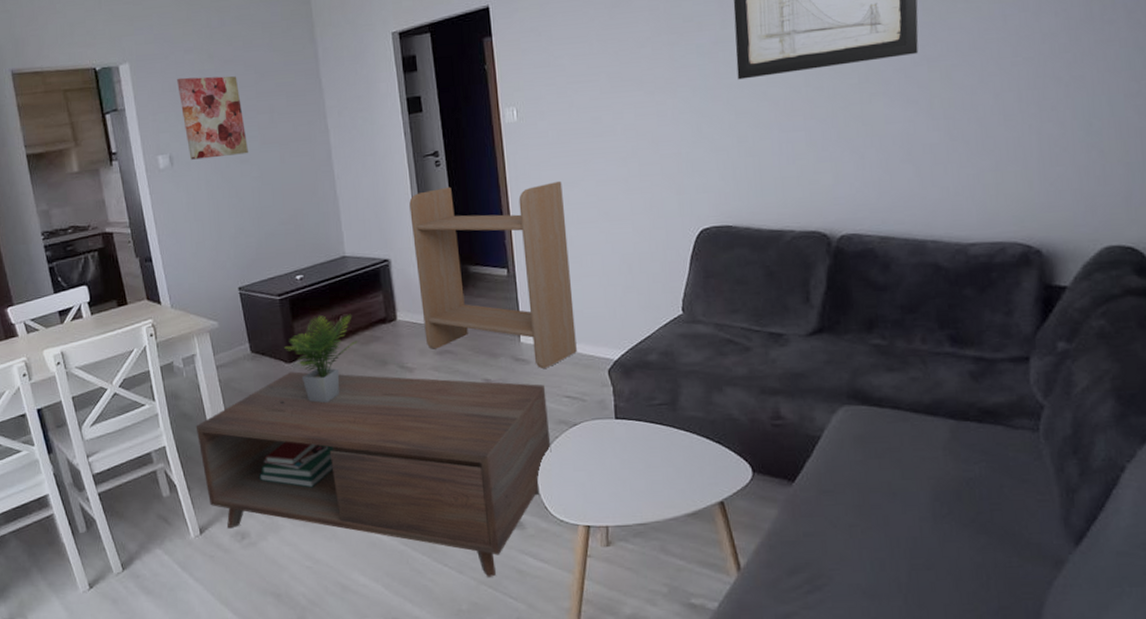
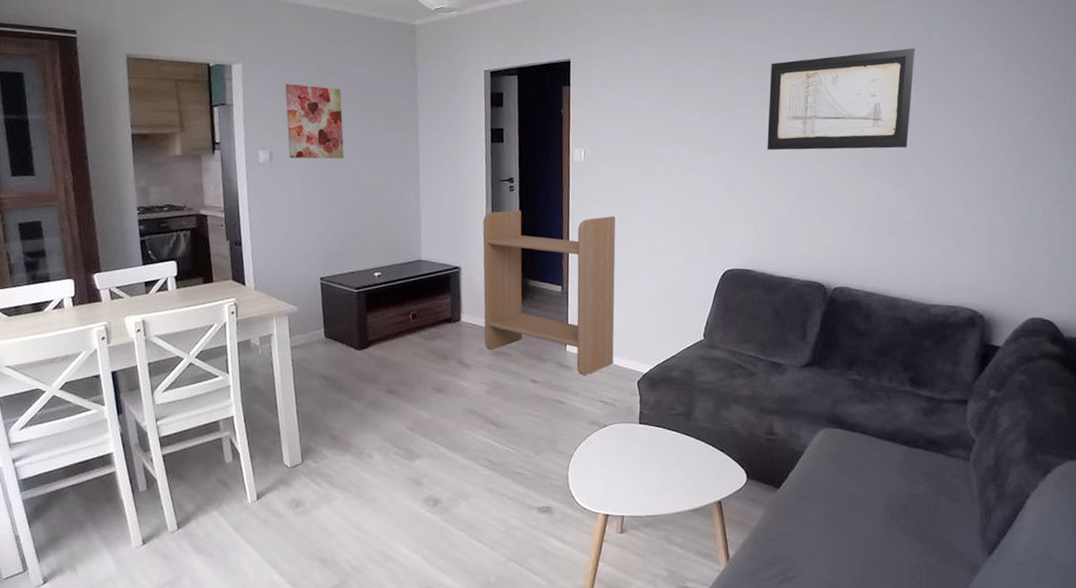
coffee table: present [195,314,552,577] -> none [264,310,583,555]

